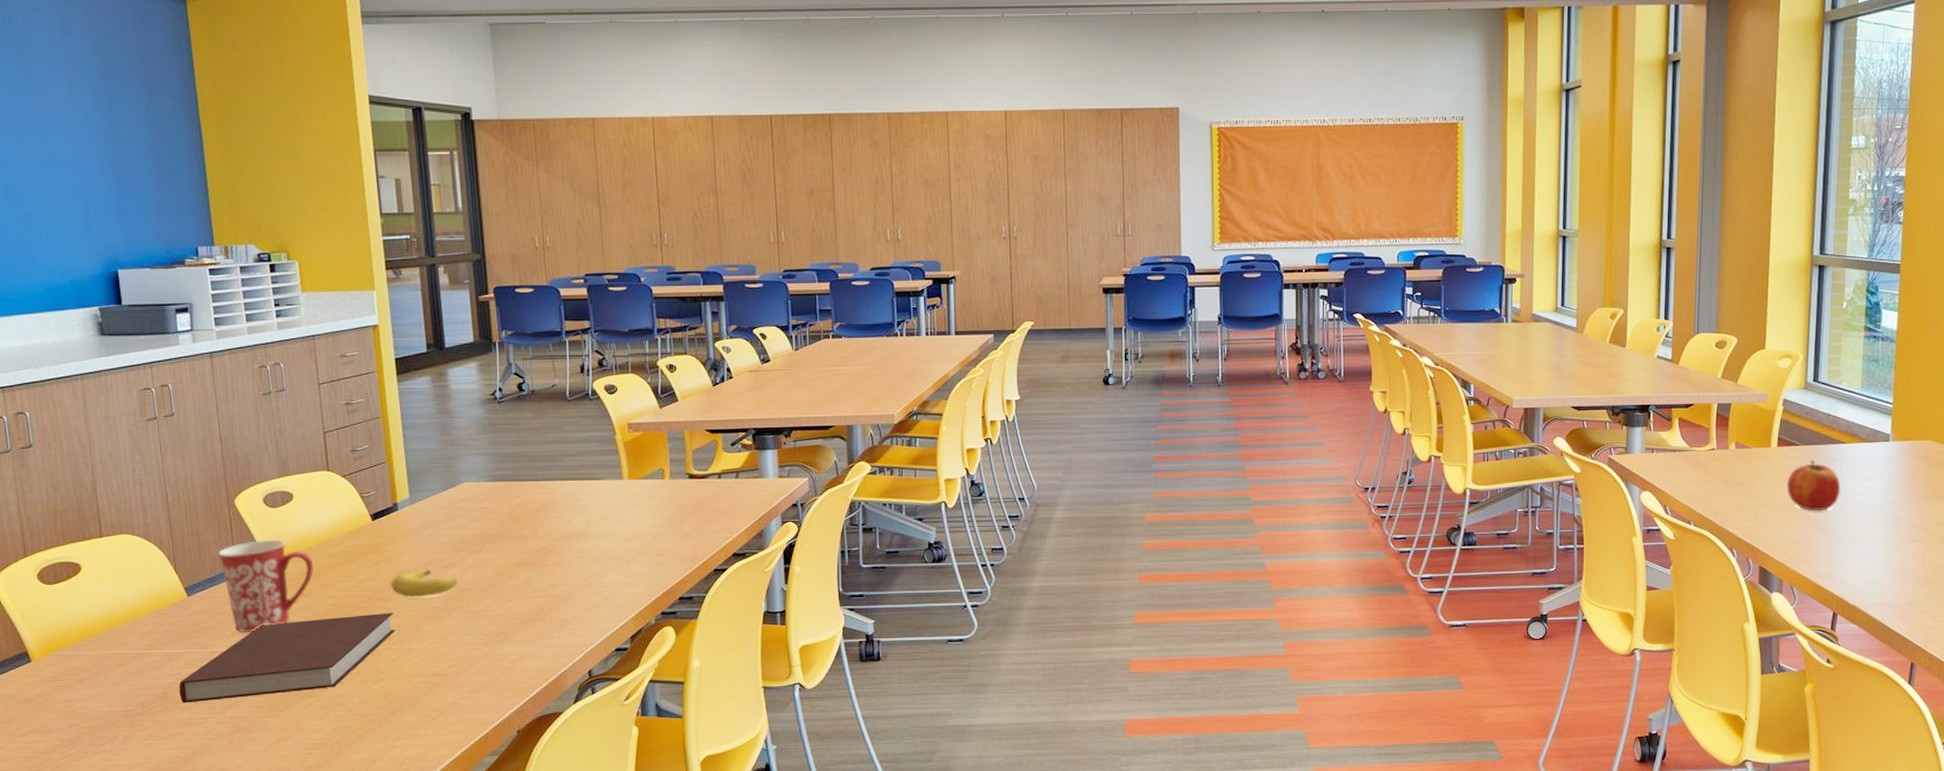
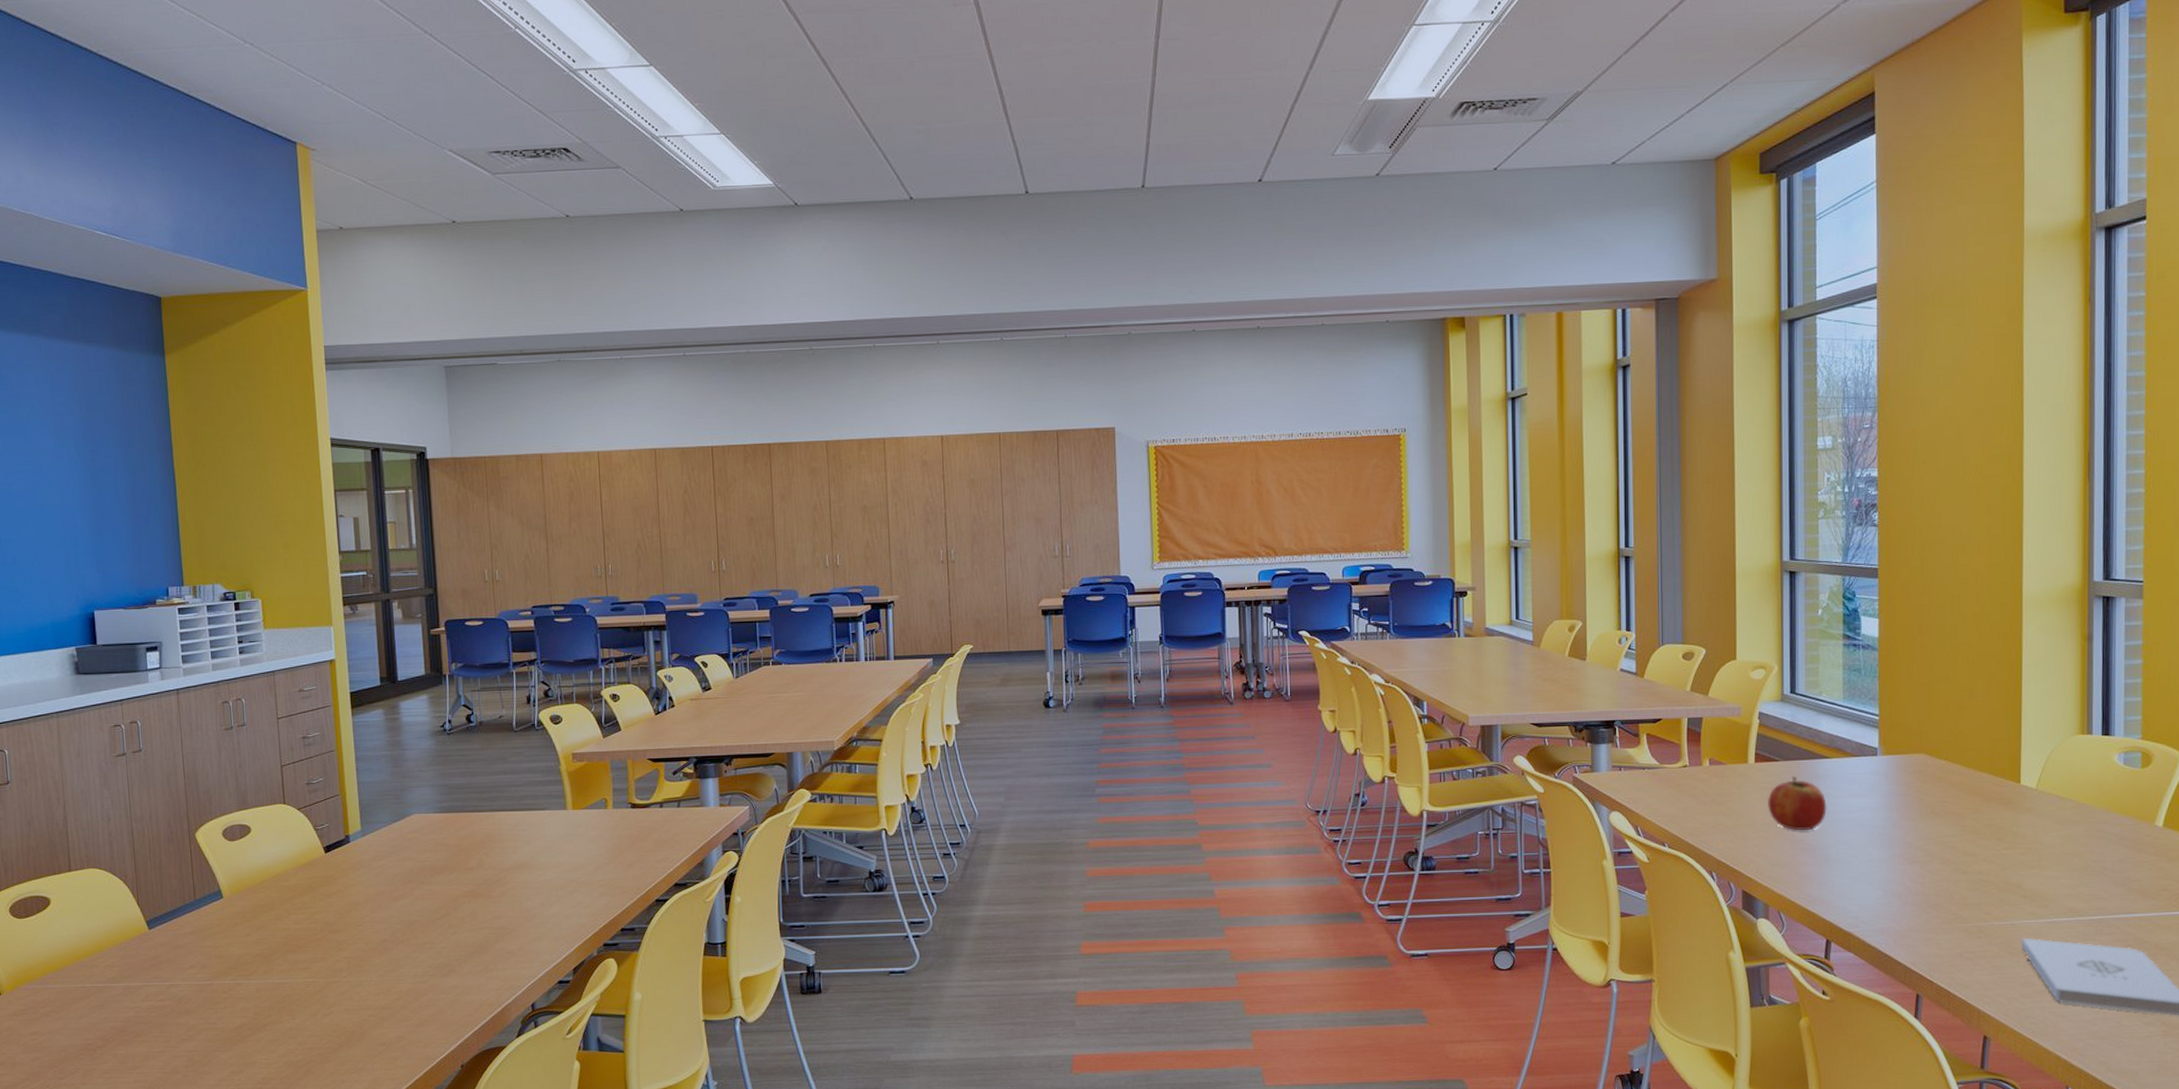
notebook: present [179,612,395,703] -> none [138,944,345,1037]
mug: present [217,539,314,633] -> none [178,872,269,966]
fruit: present [390,569,457,598] -> none [340,901,405,930]

